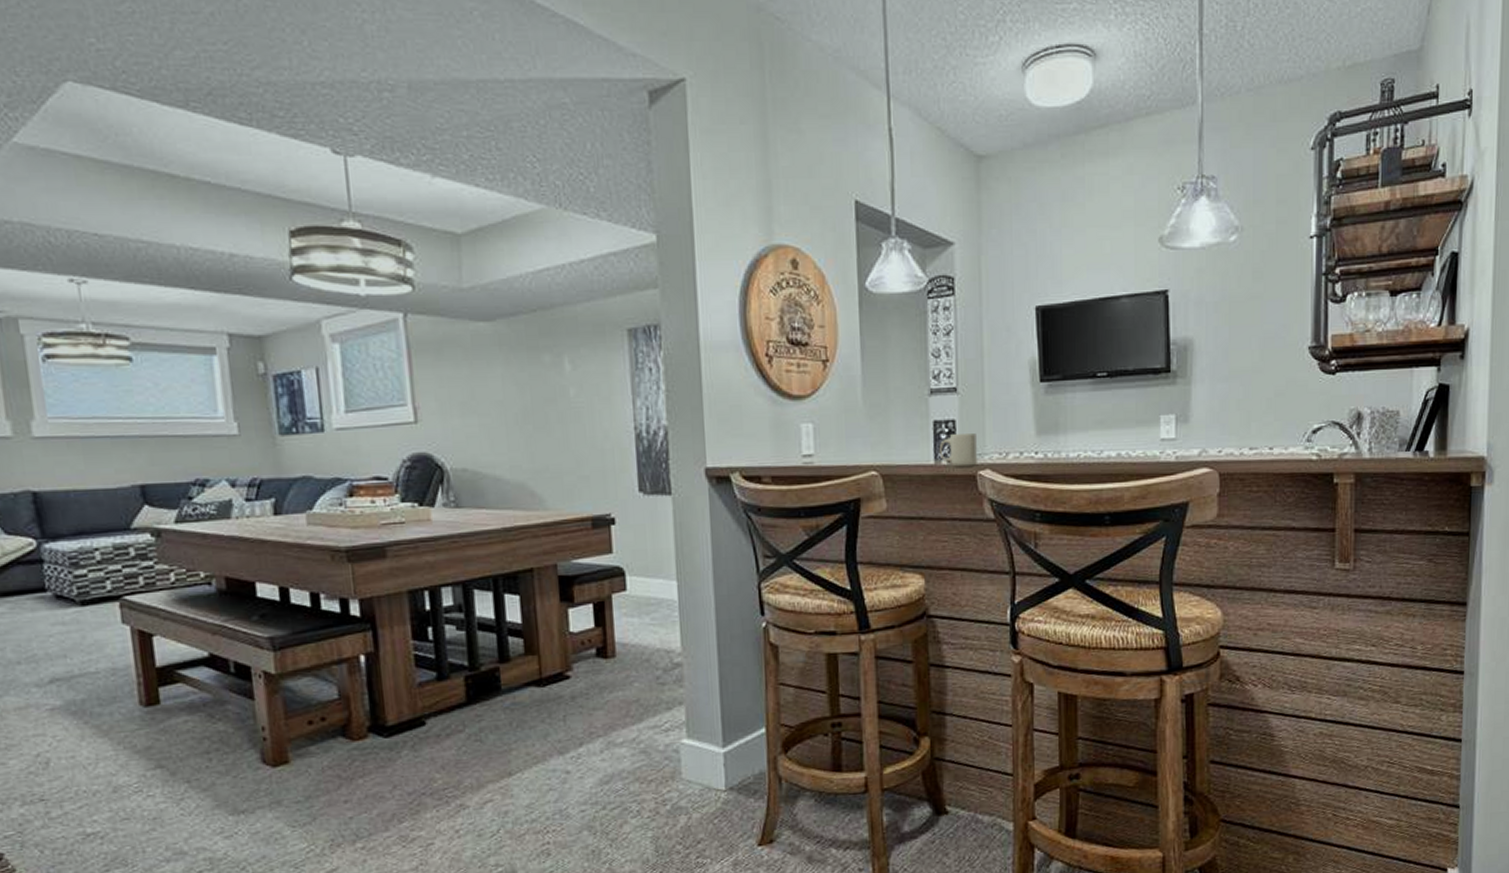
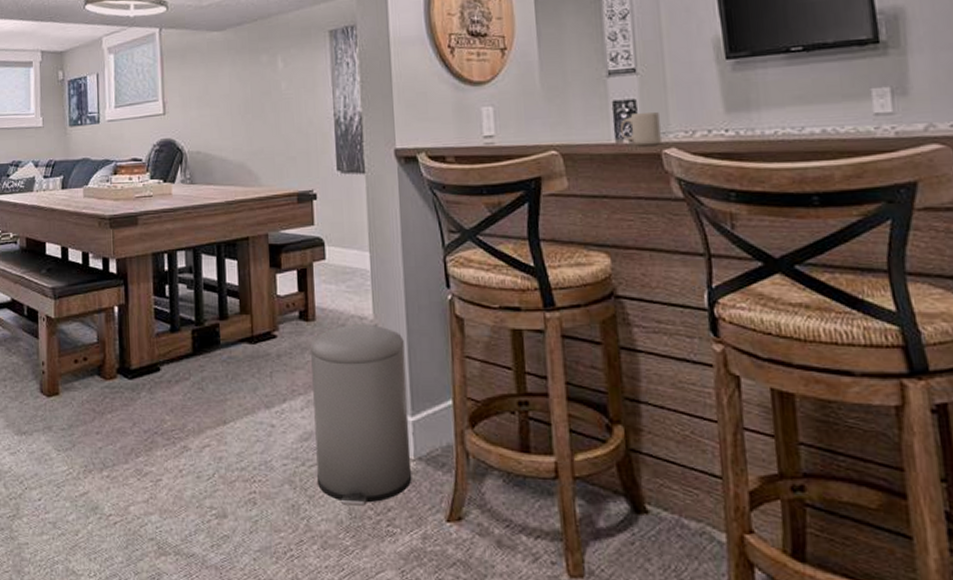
pedal bin: none [609,657,723,844] -> present [309,324,412,506]

